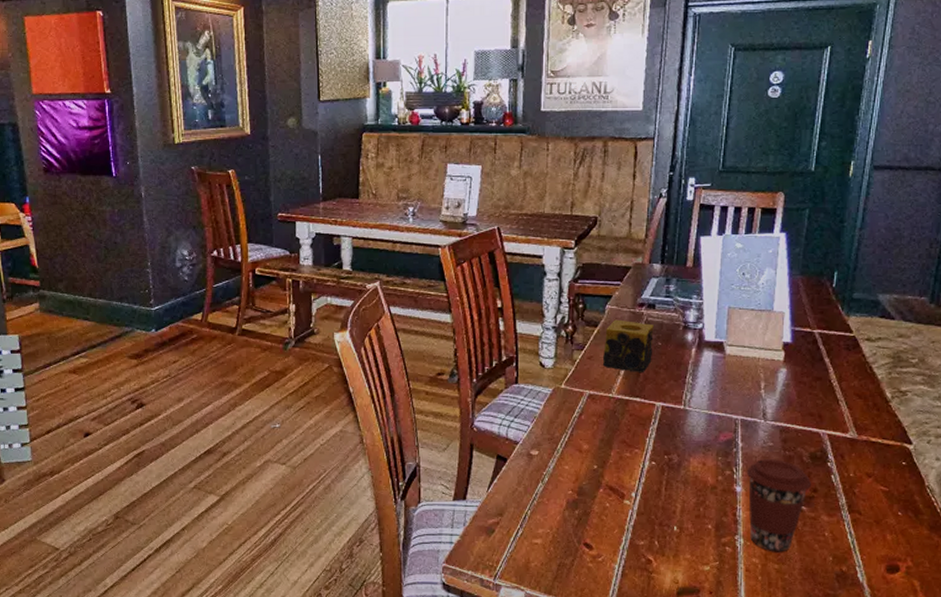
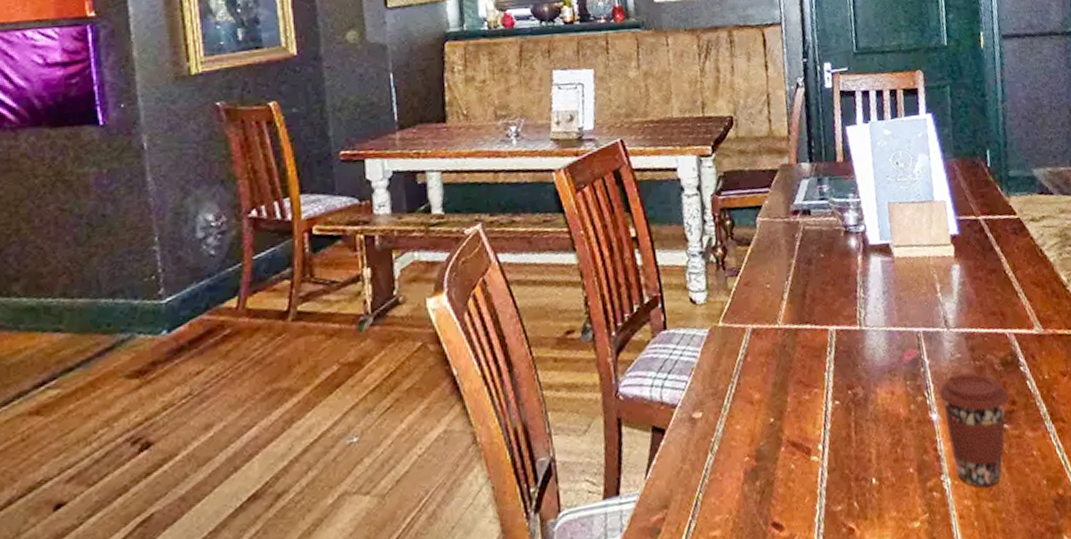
candle: present [603,319,654,372] -> none [760,233,817,294]

